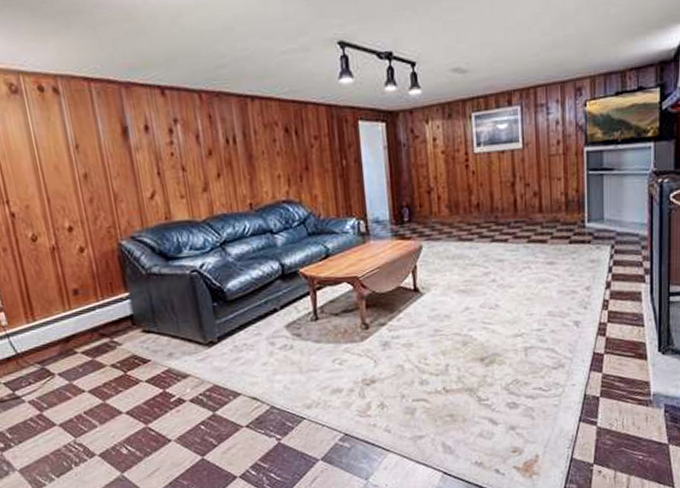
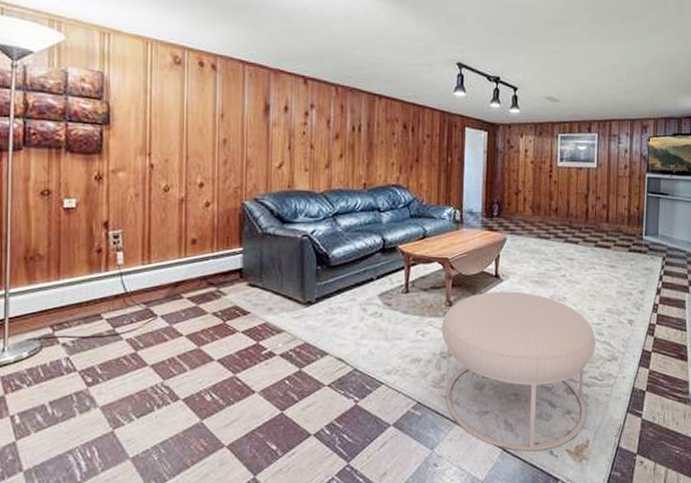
ottoman: none [359,304,537,473] -> present [441,291,595,451]

